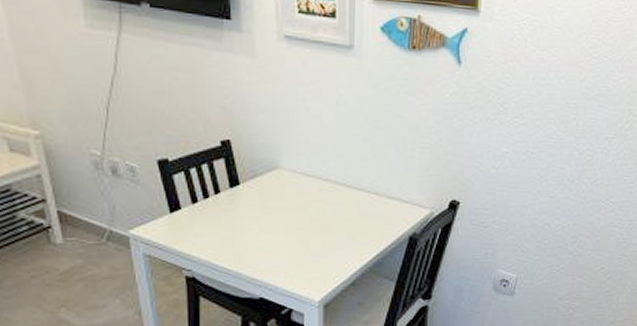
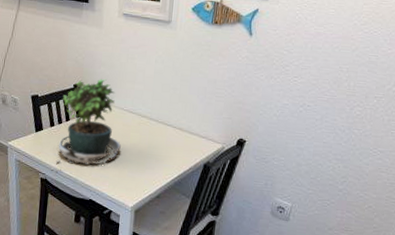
potted plant: none [199,130,297,265] -> present [50,78,121,171]

